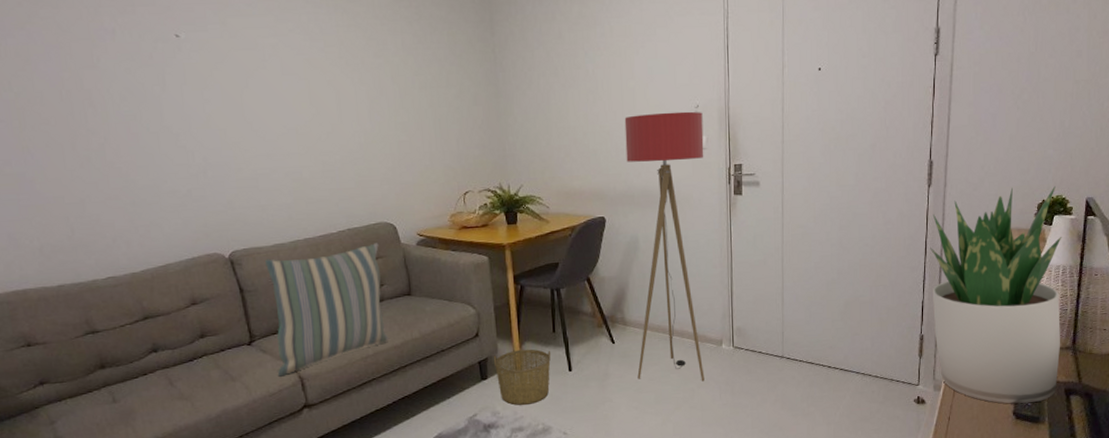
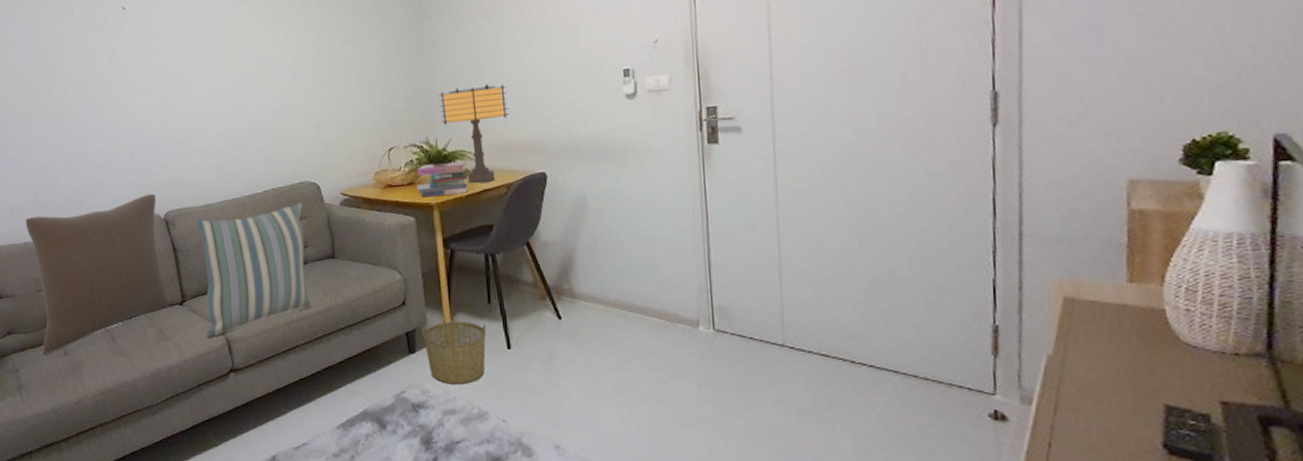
pillow: none [58,233,236,403] -> present [25,193,169,354]
books: none [490,205,538,238] -> present [417,160,469,198]
table lamp: none [511,136,575,226] -> present [438,84,510,184]
floor lamp: present [624,111,705,382] -> none [566,47,677,371]
planter: present [930,186,1062,405] -> none [1001,119,1245,433]

